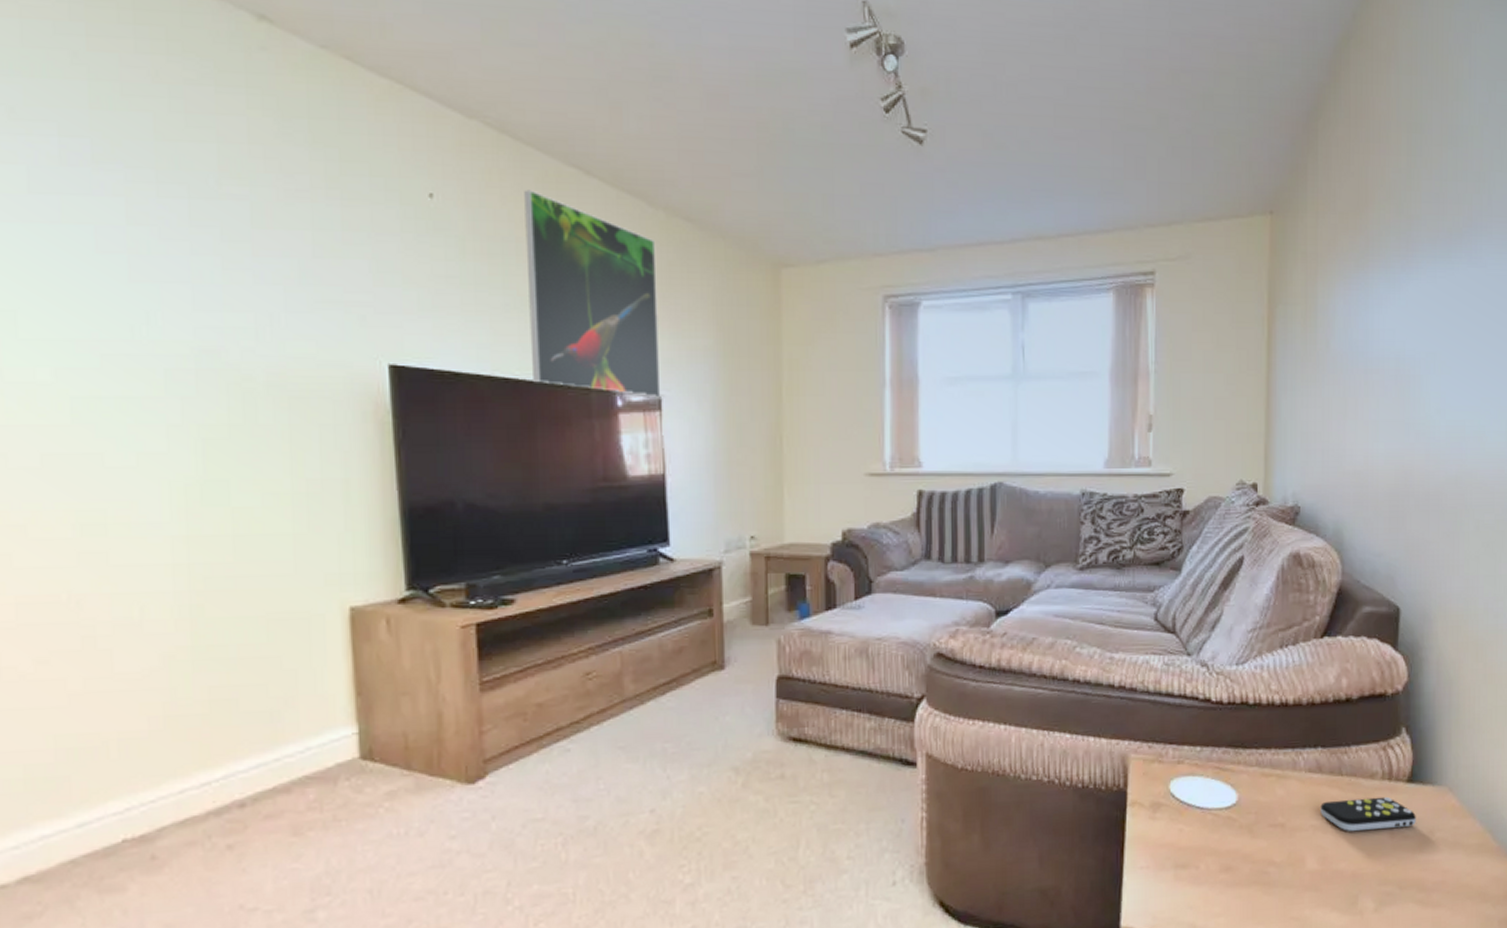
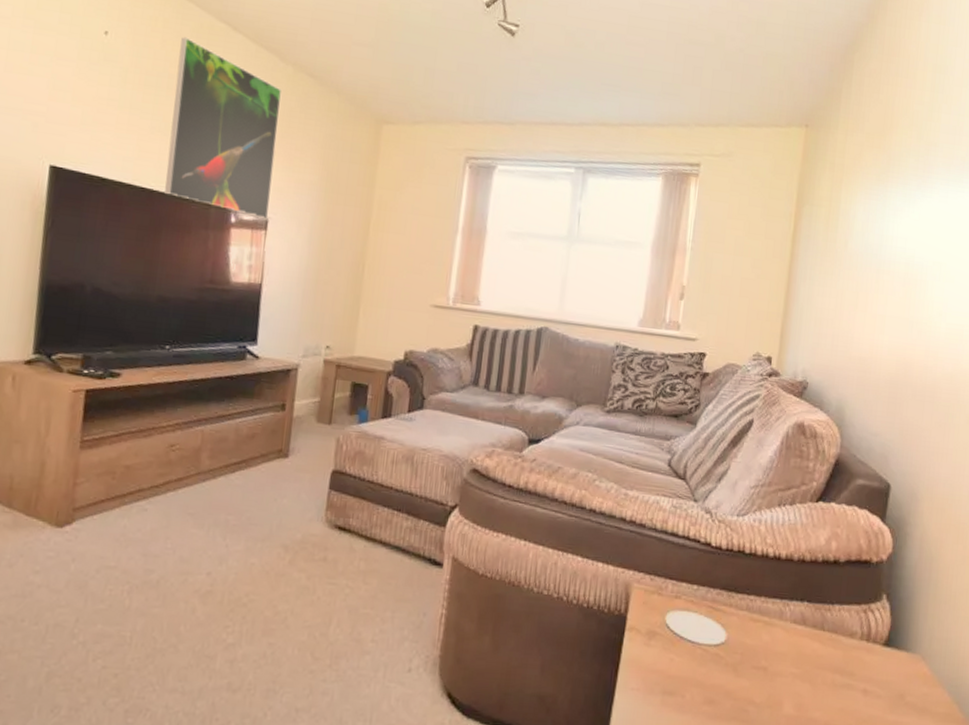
remote control: present [1320,796,1416,832] -> none [801,653,889,687]

